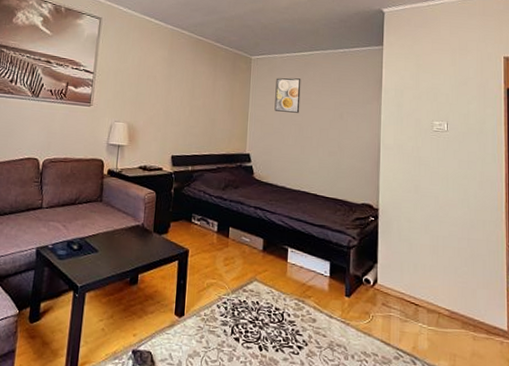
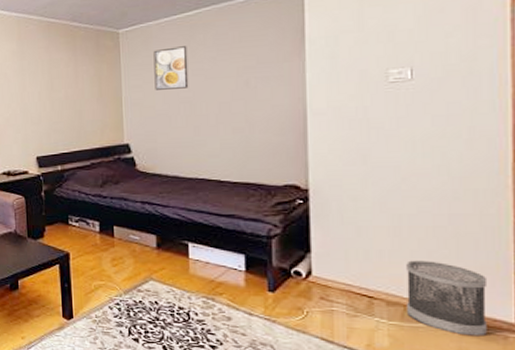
wastebasket: none [439,274,490,342] -> present [405,260,487,337]

